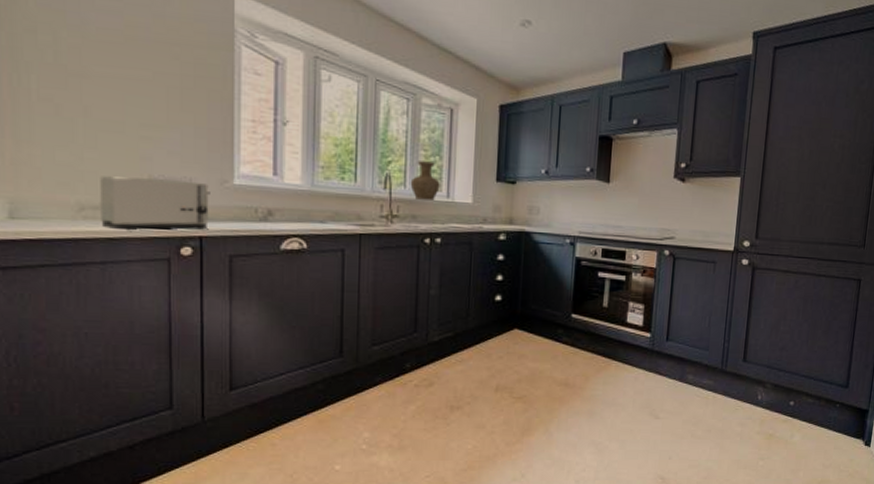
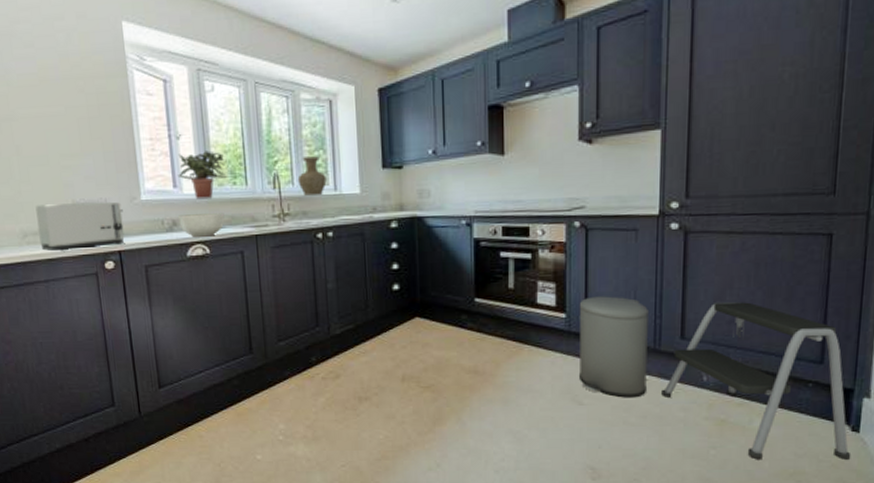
bowl: none [275,205,328,231] -> present [178,213,225,237]
potted plant: none [279,141,336,192] -> present [177,151,228,200]
pedal bin: none [658,319,719,413] -> present [580,296,648,398]
step stool: none [724,331,864,470] -> present [661,302,851,460]

